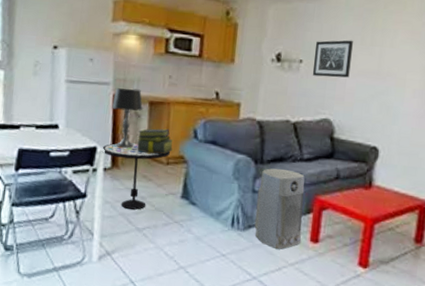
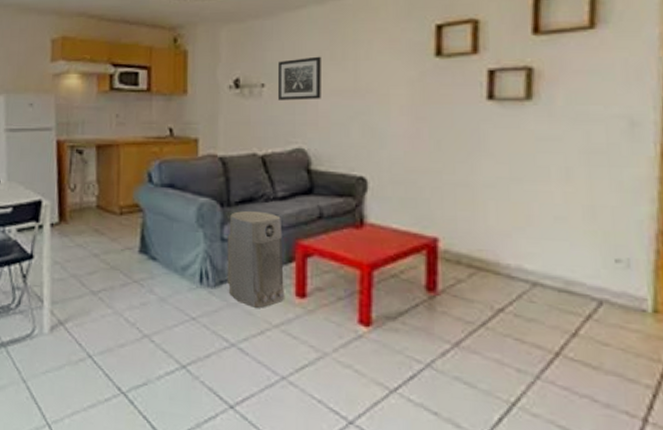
side table: present [102,142,170,210] -> none [47,192,123,270]
table lamp: present [112,87,143,148] -> none [56,132,89,199]
stack of books: present [137,128,174,154] -> none [86,174,127,203]

